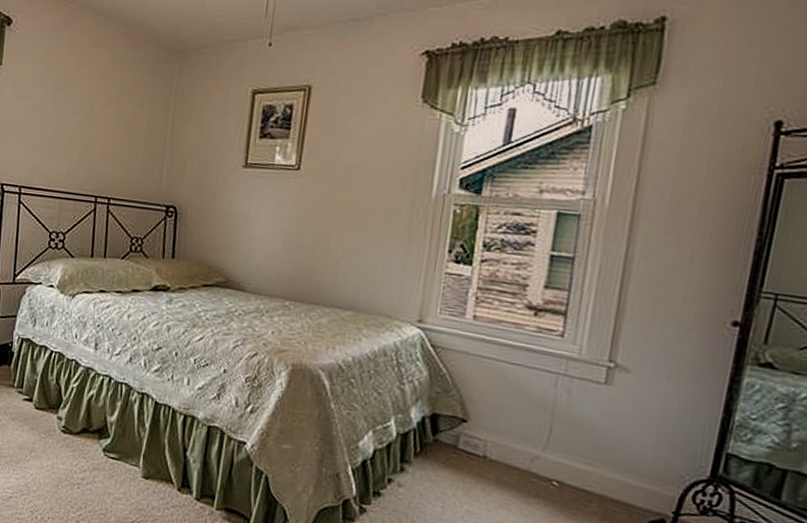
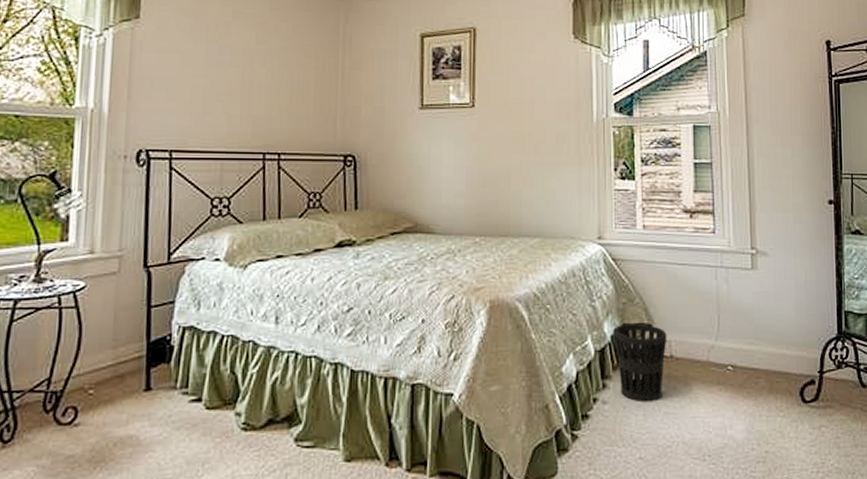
wastebasket: none [419,413,484,498] -> present [615,323,667,403]

